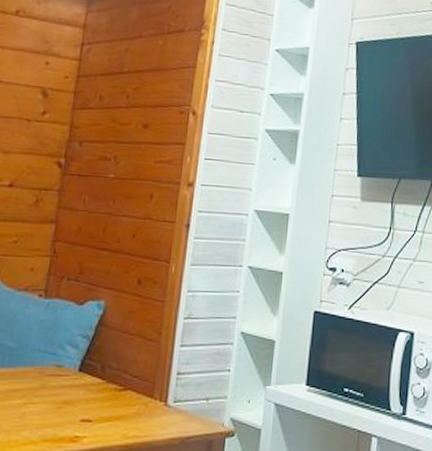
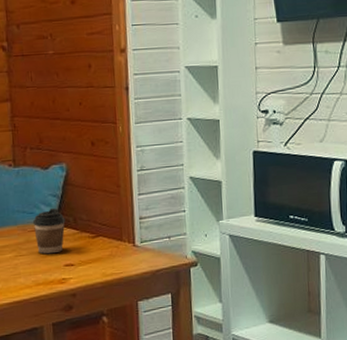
coffee cup: none [52,351,92,405] -> present [33,208,66,254]

